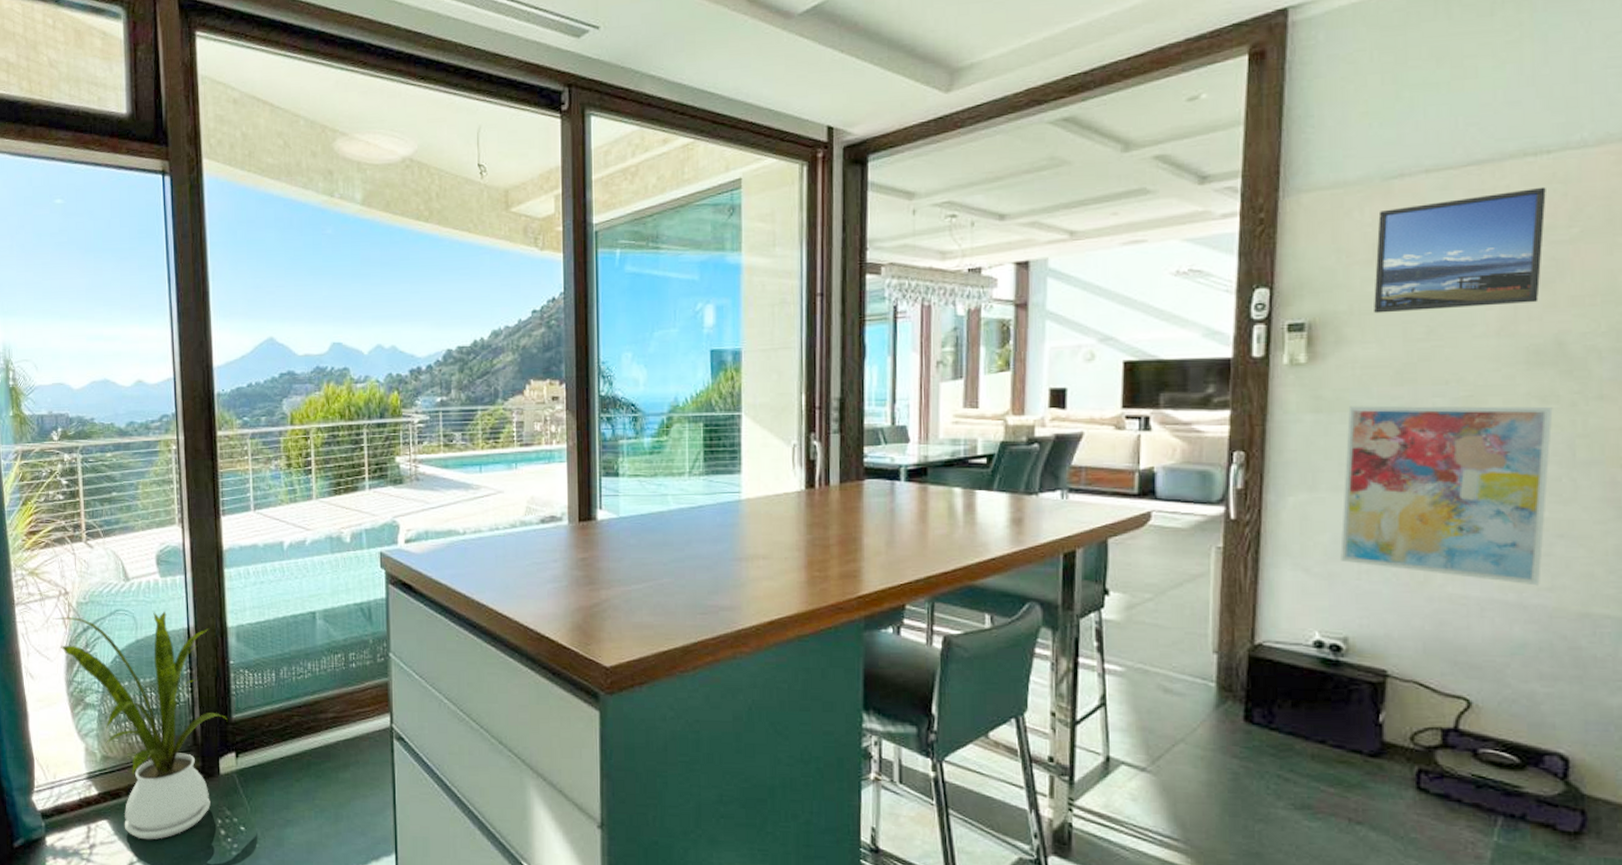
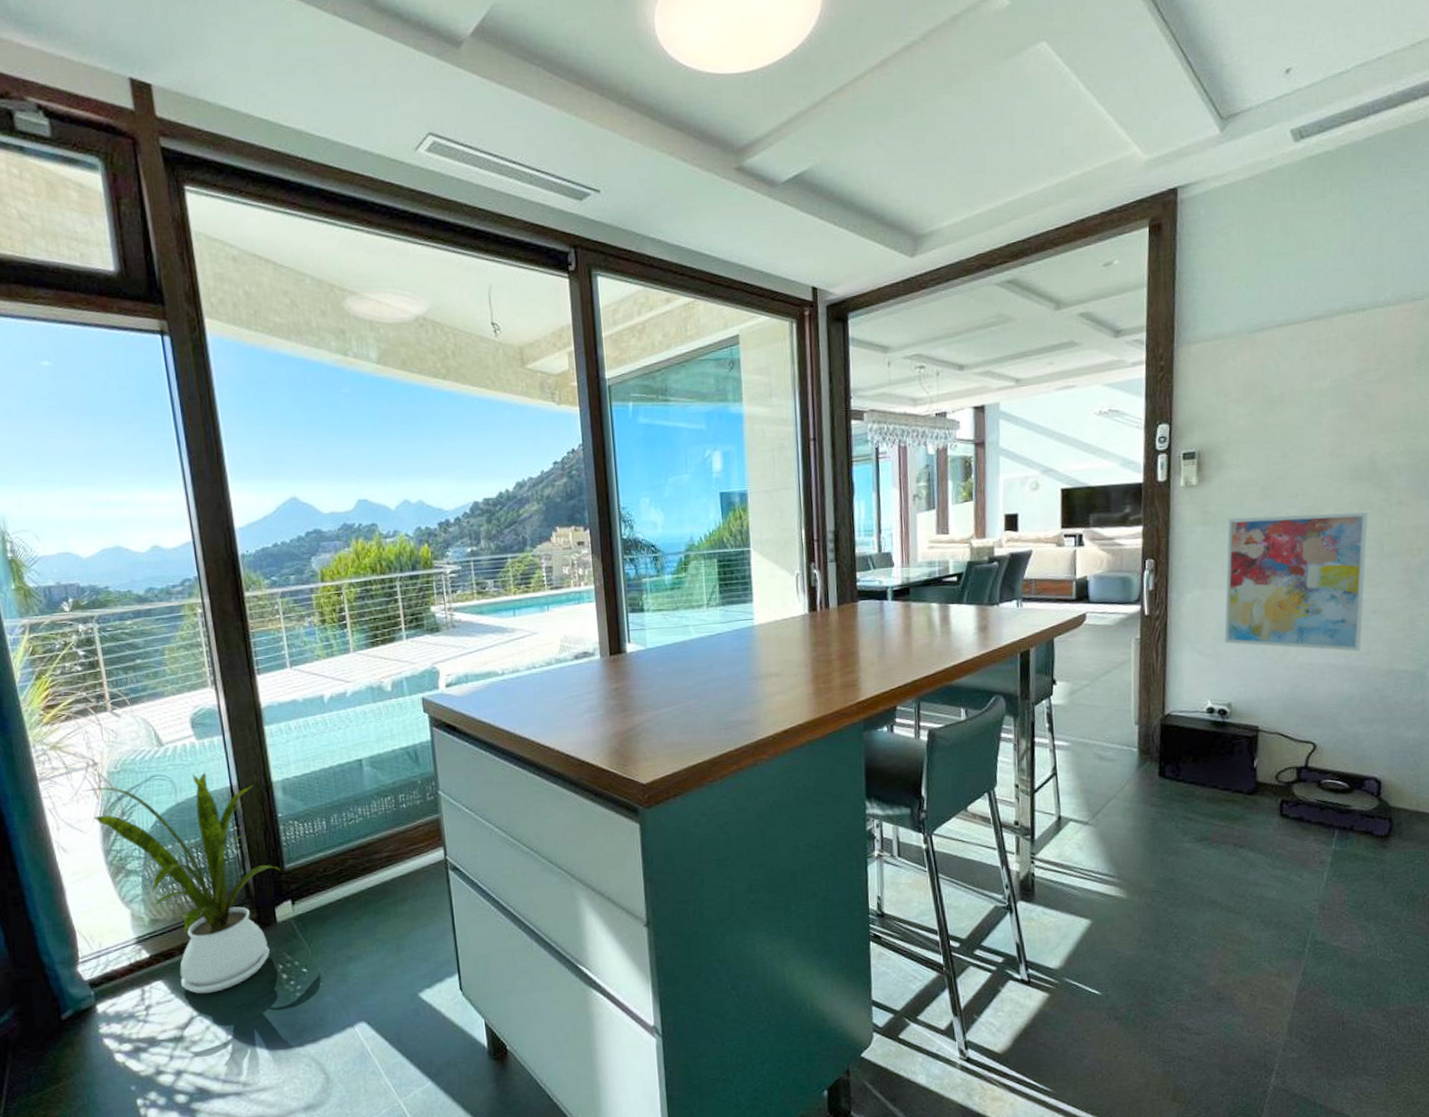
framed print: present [1374,186,1546,314] -> none [1244,337,1362,443]

